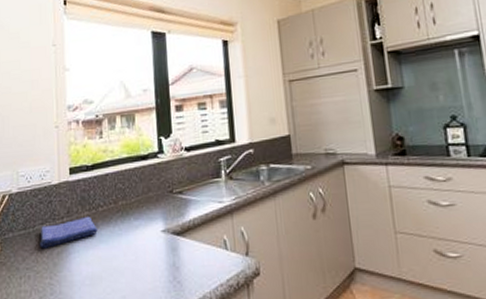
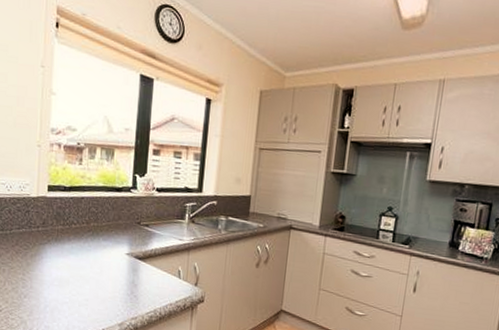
dish towel: present [40,217,97,248] -> none [16,230,69,250]

